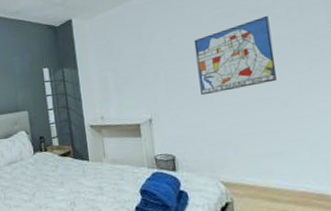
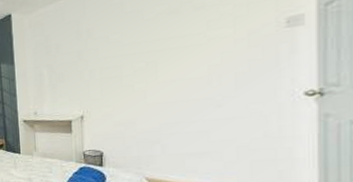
wall art: present [194,15,277,96] -> none [132,12,214,95]

